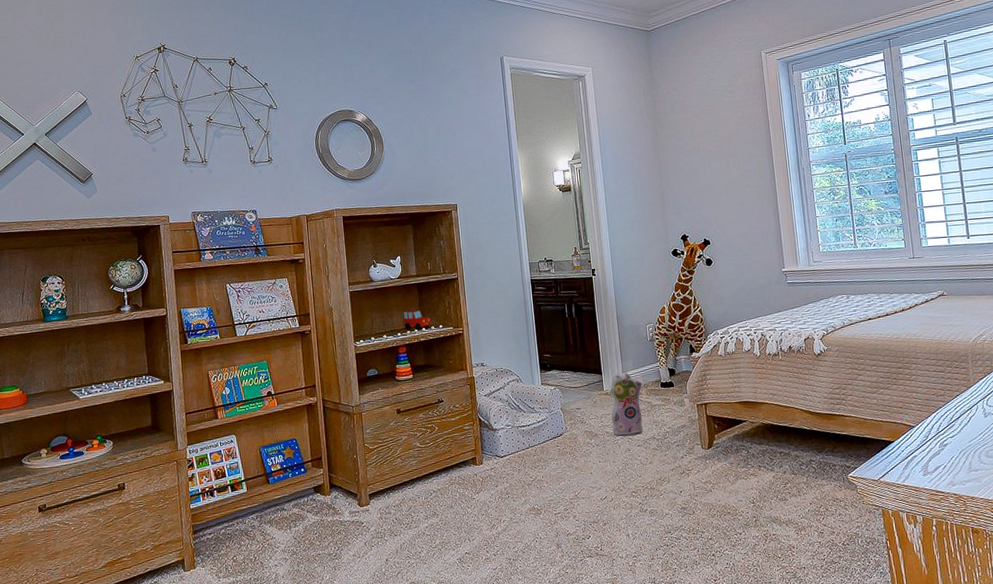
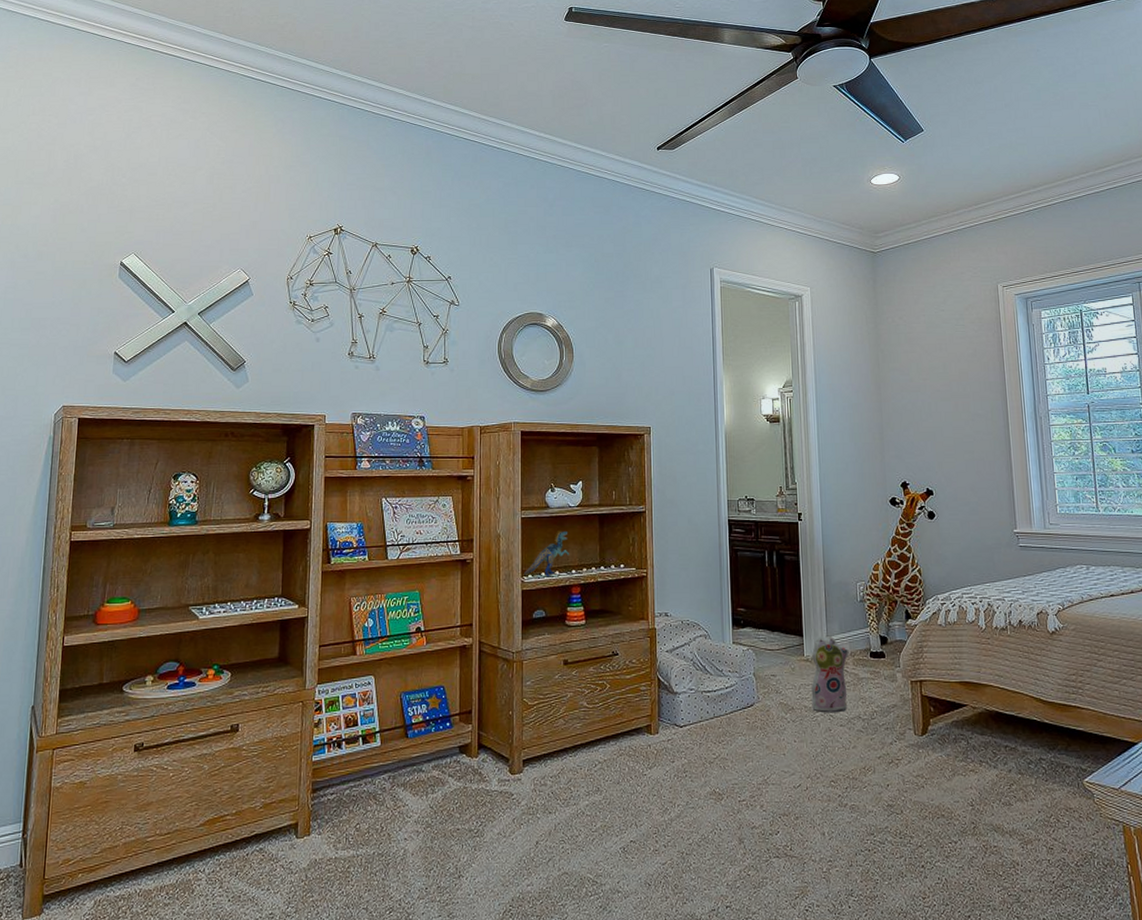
dinosaur toy: none [356,300,395,341] -> present [524,531,570,577]
toy car: present [403,310,431,331] -> none [580,544,610,569]

